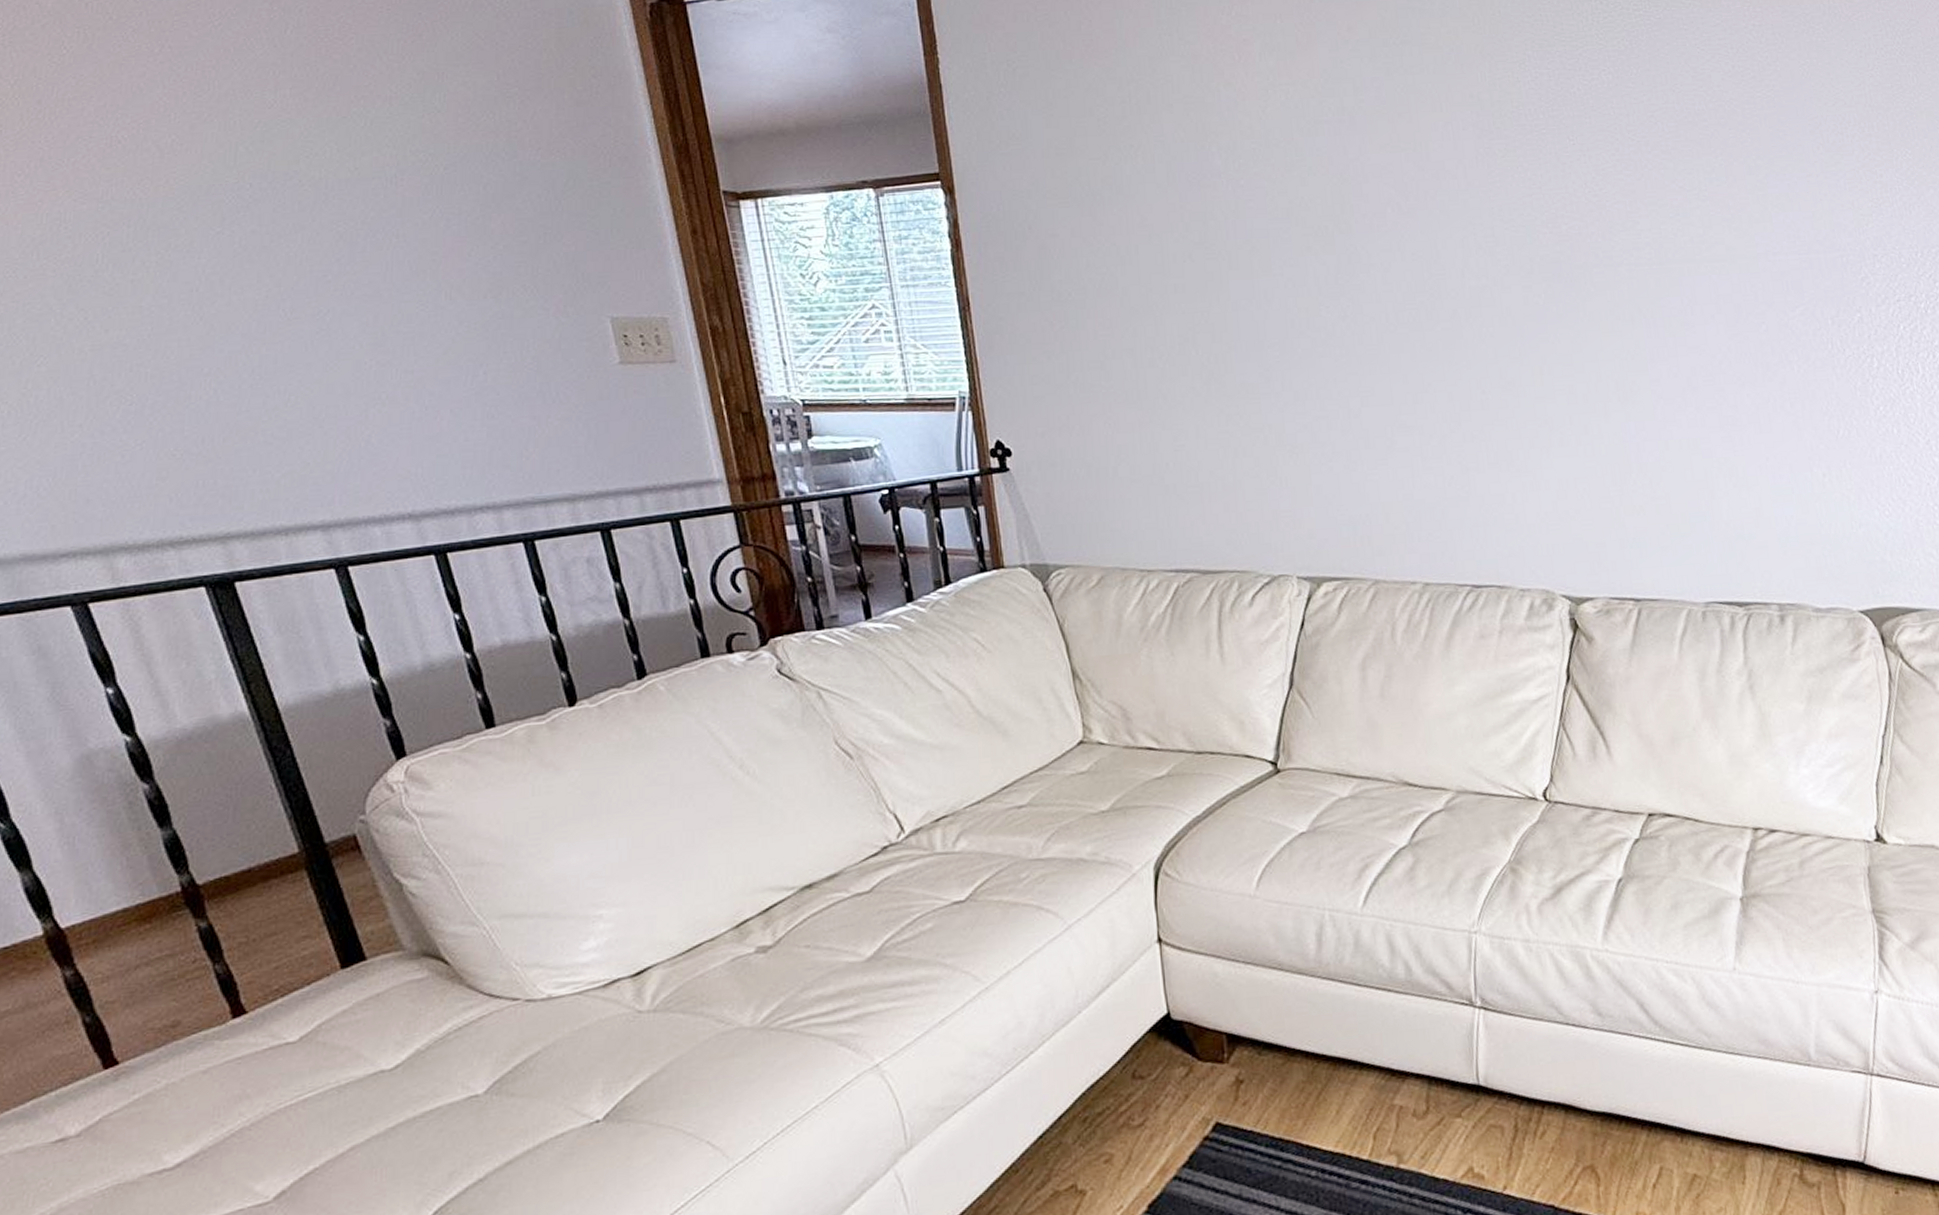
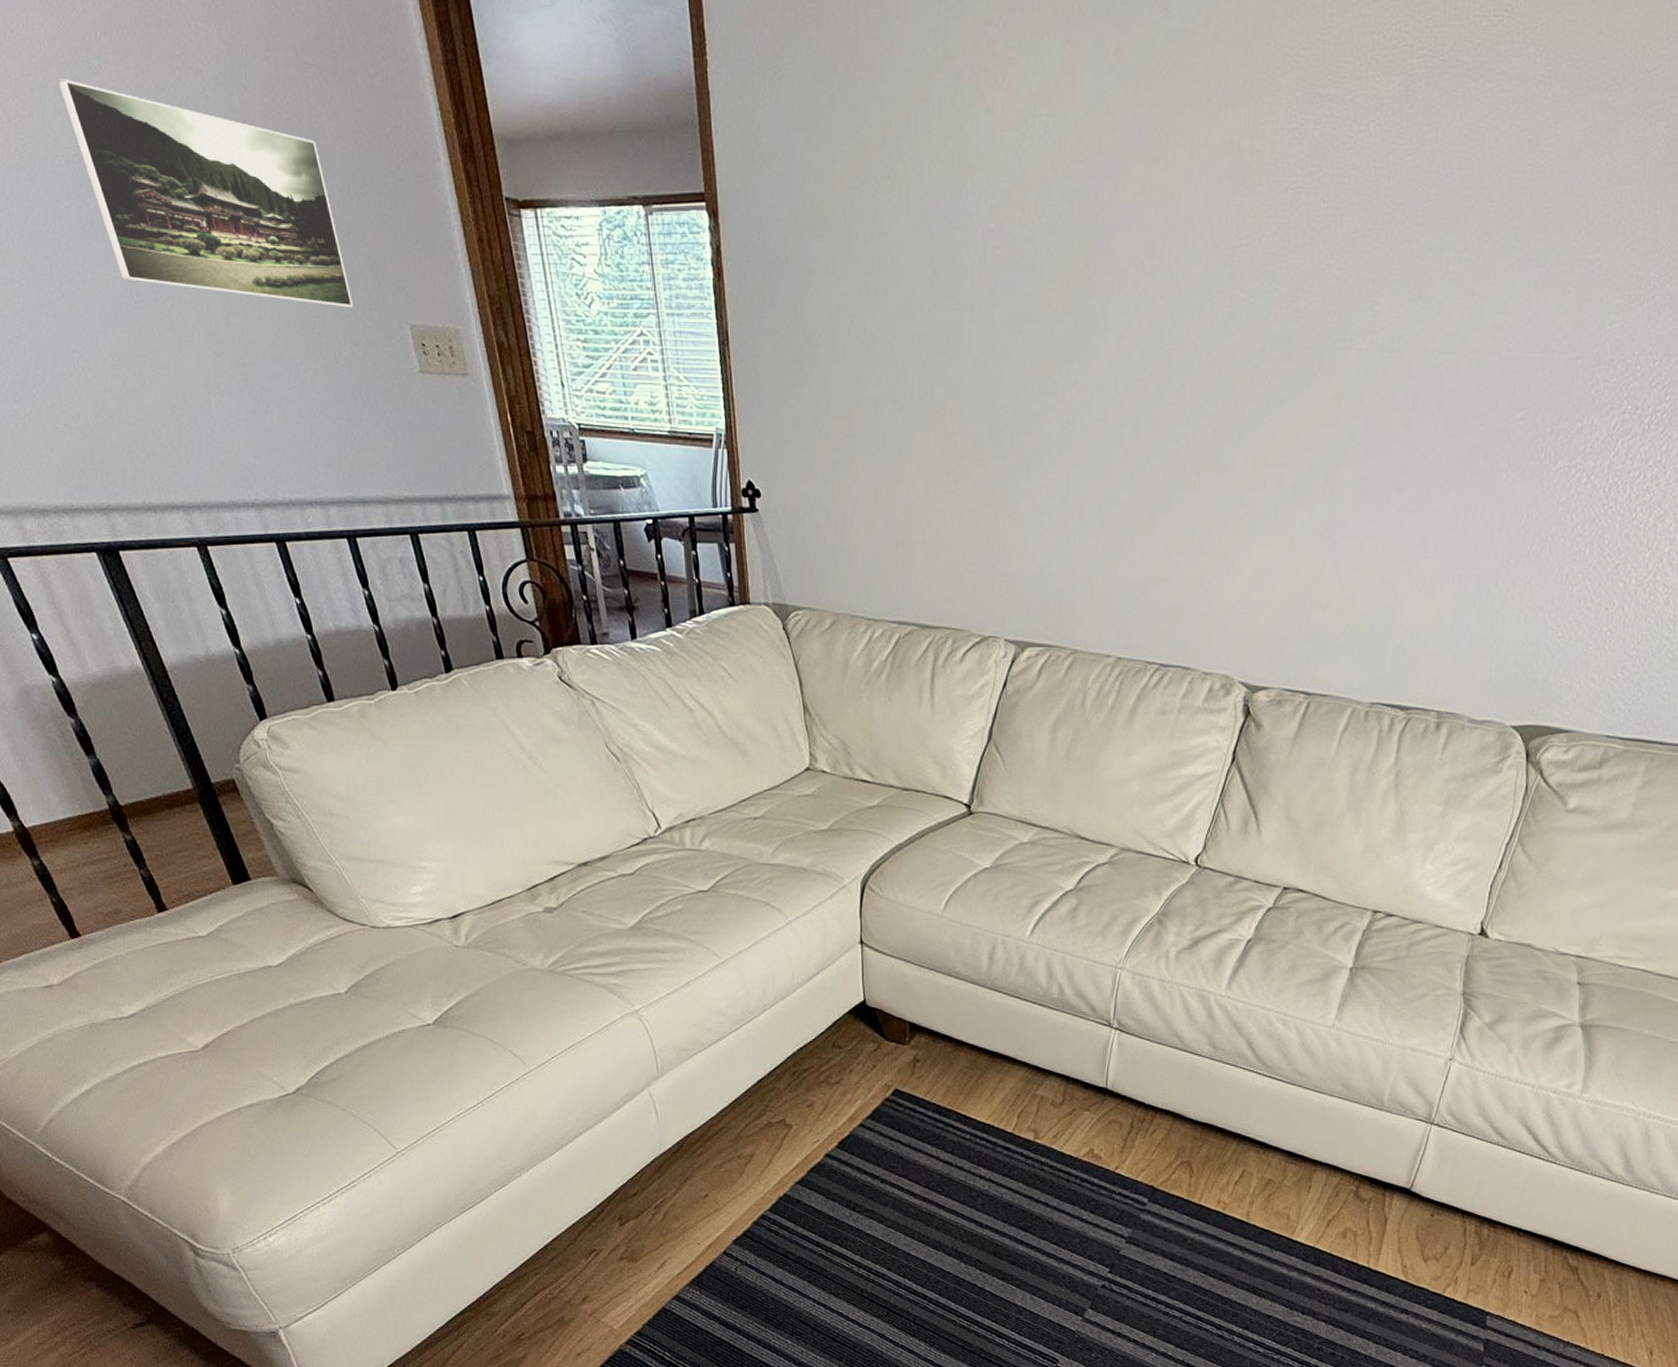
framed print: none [224,114,545,307] -> present [58,79,353,308]

